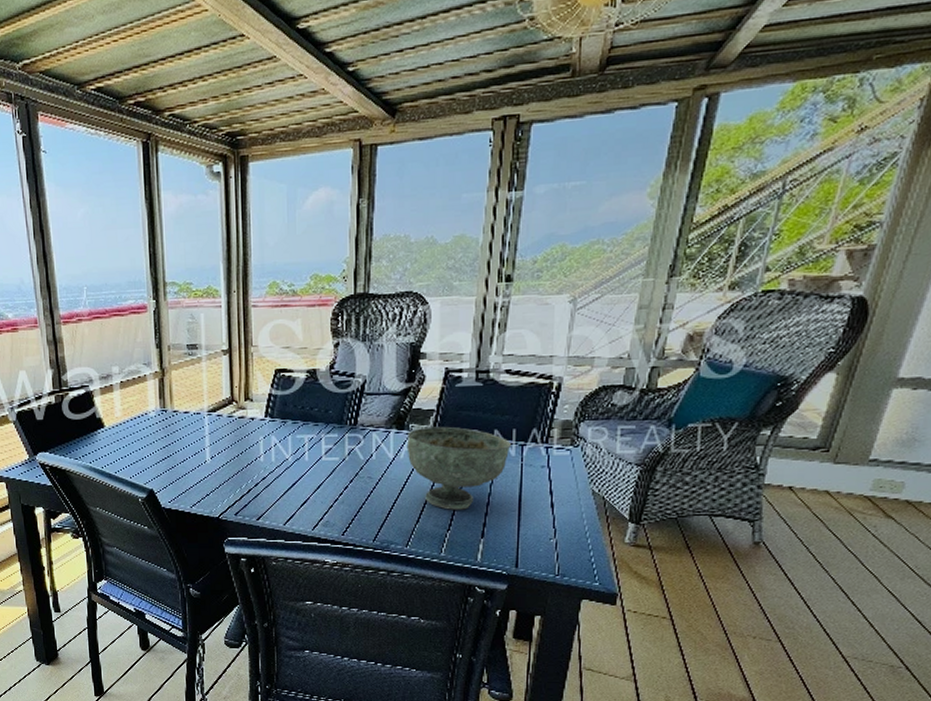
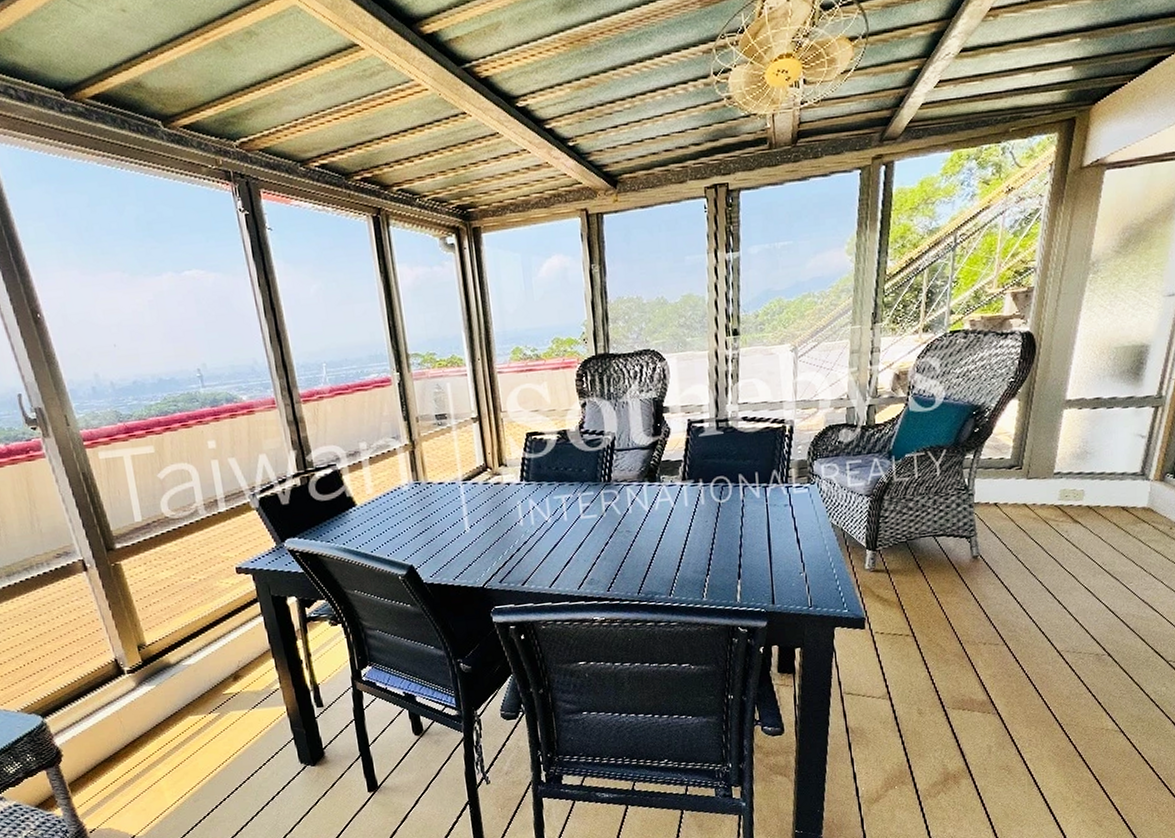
decorative bowl: present [406,426,511,510] -> none [659,475,755,555]

